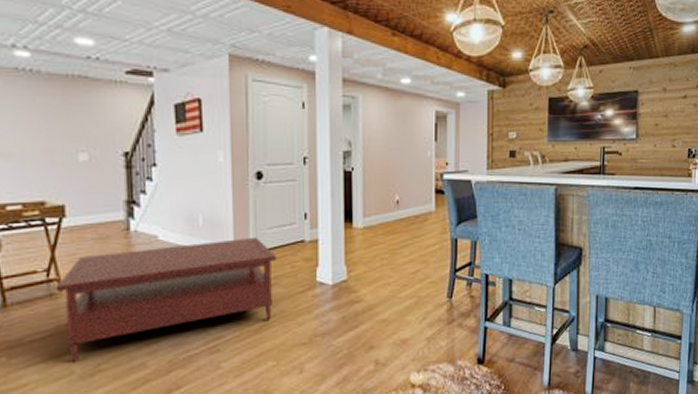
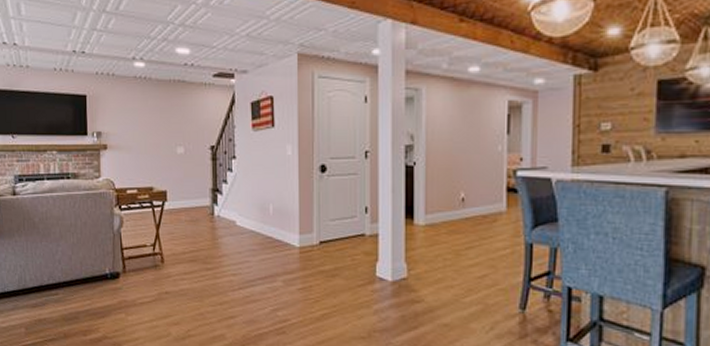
coffee table: present [55,236,276,362] -> none [159,227,337,325]

